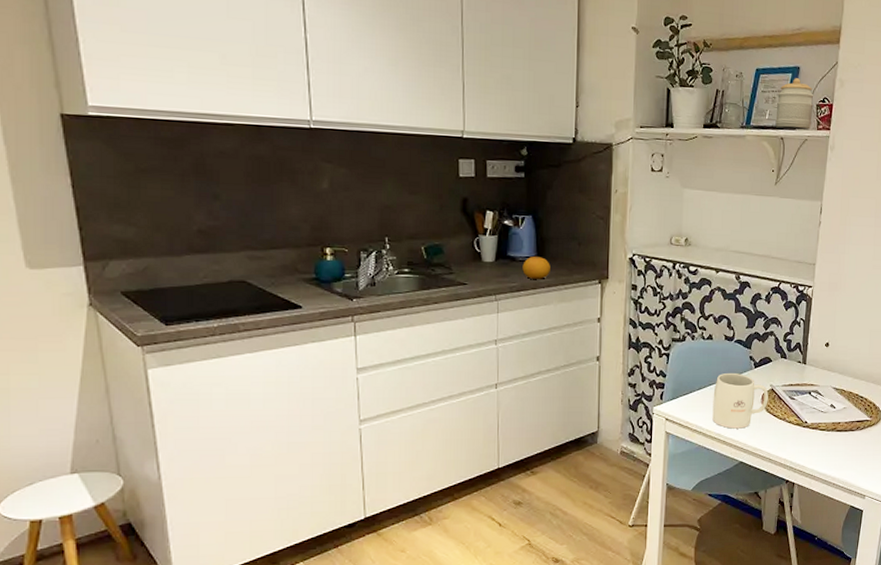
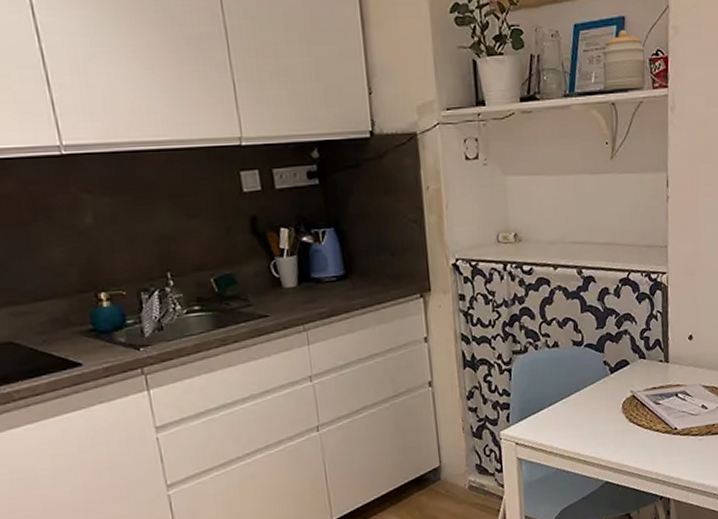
fruit: present [522,257,550,279] -> none [330,275,363,301]
mug: present [712,372,769,429] -> none [566,382,630,446]

